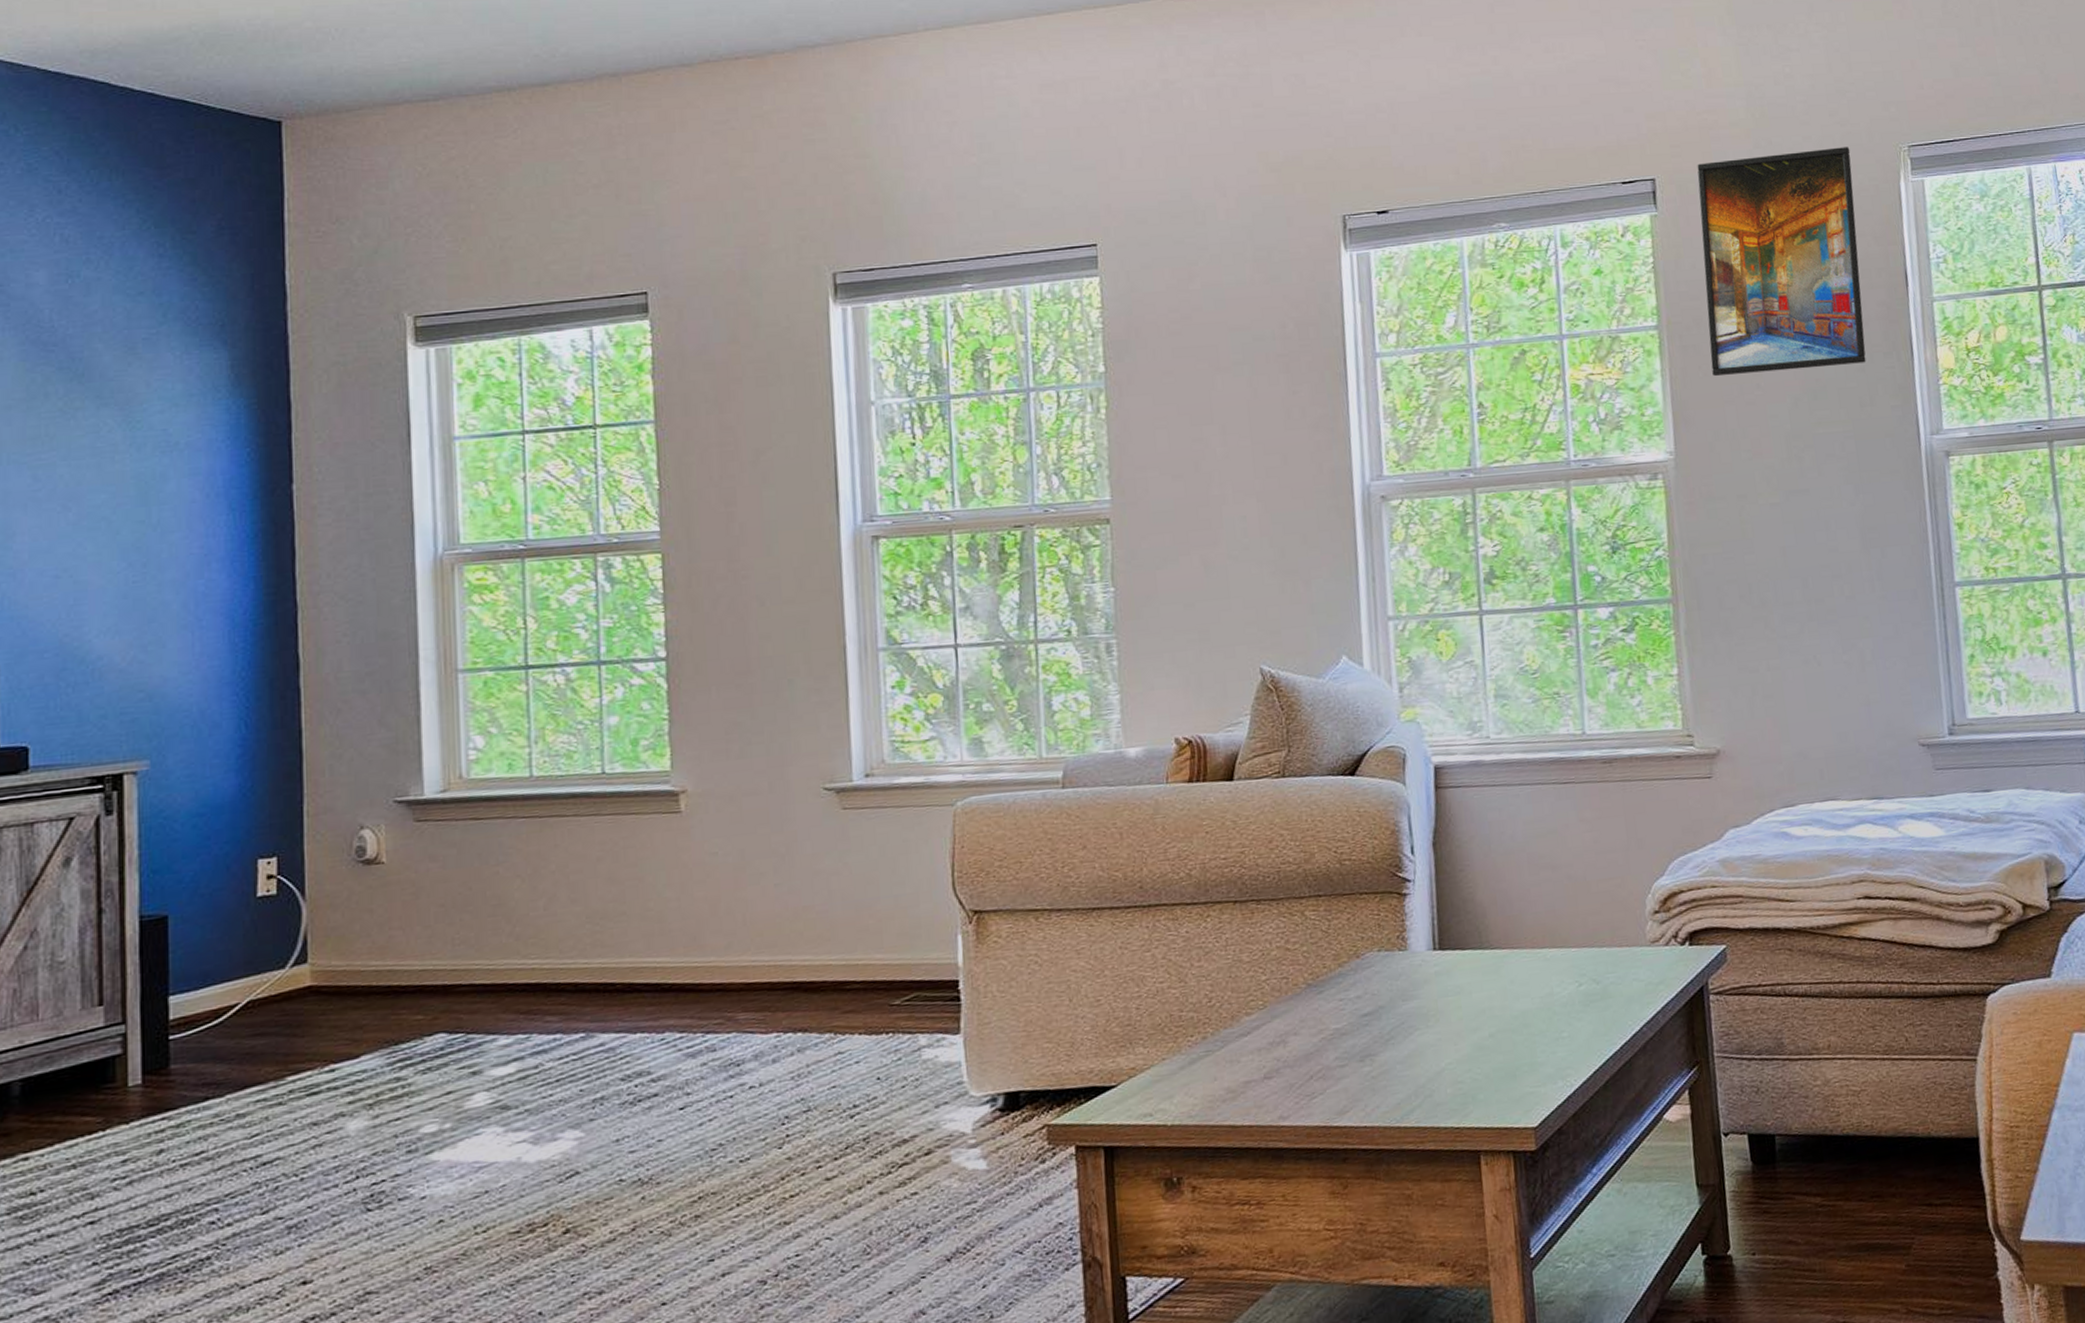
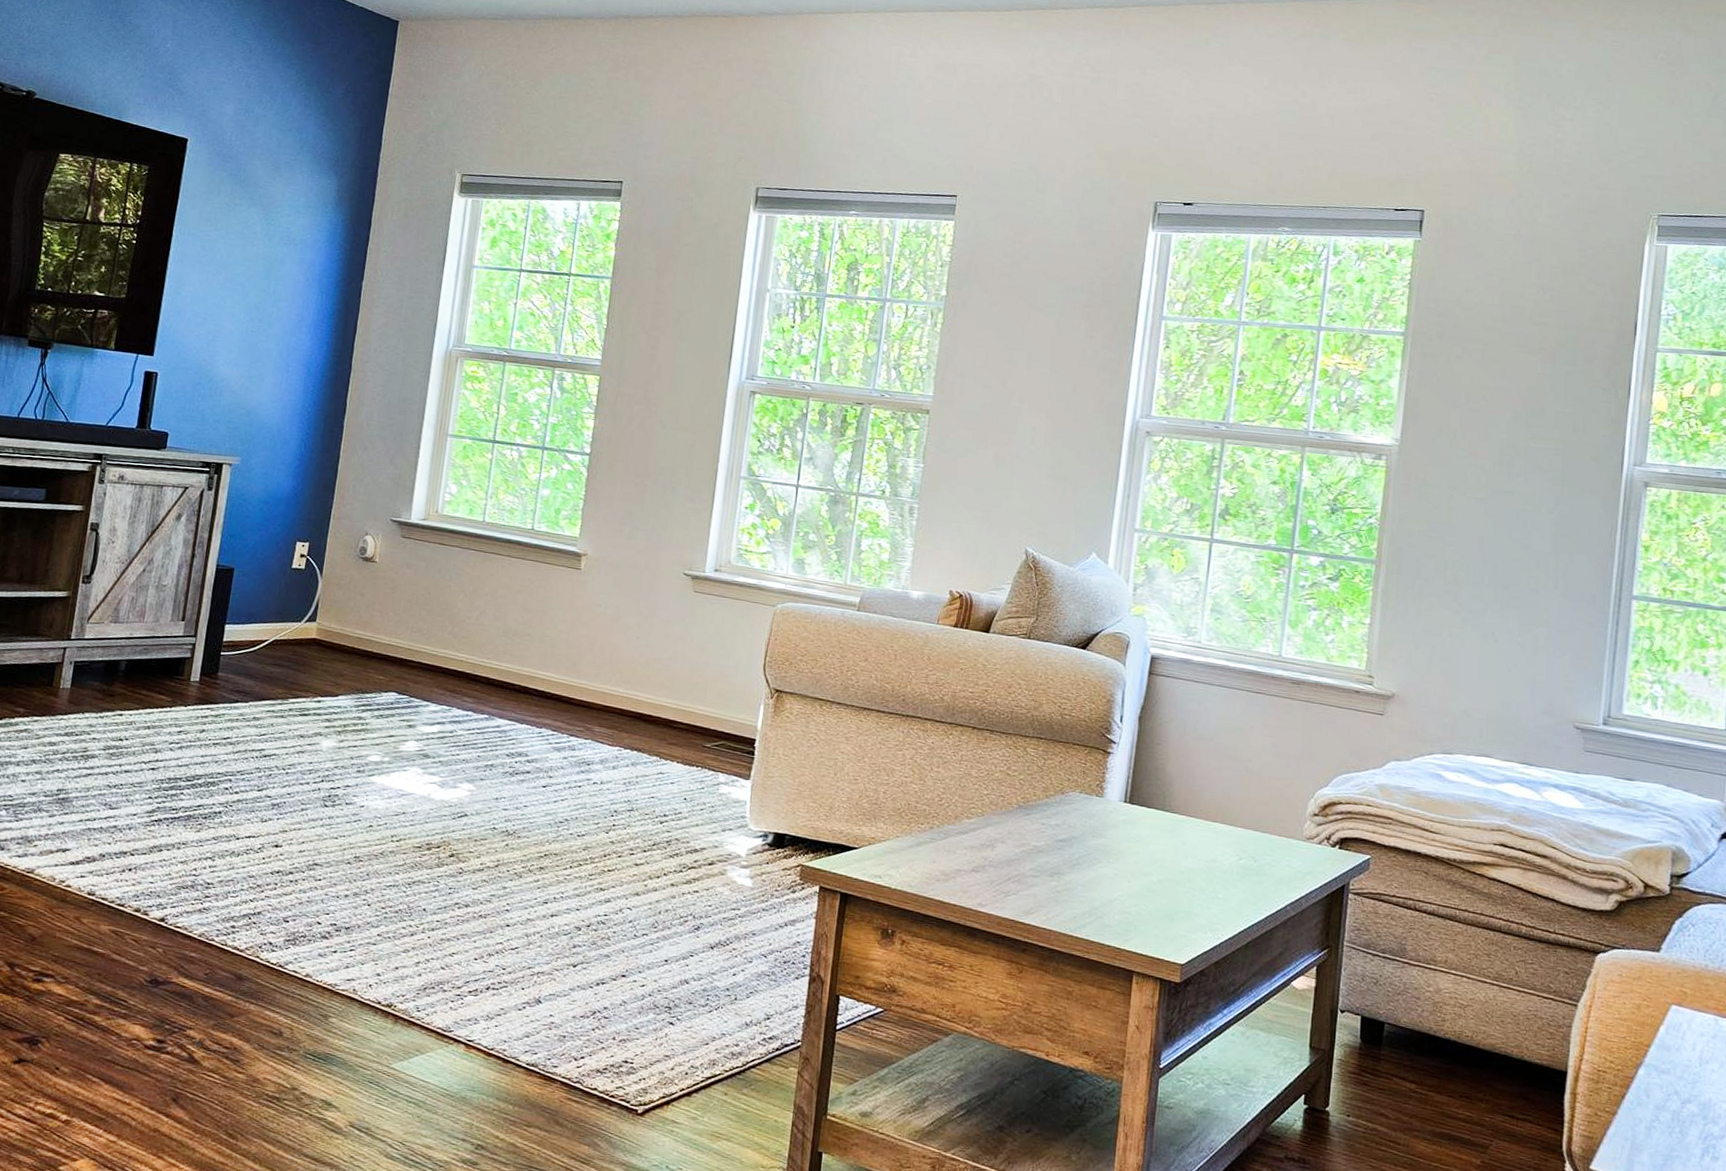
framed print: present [1697,147,1866,377] -> none [1445,203,1604,394]

